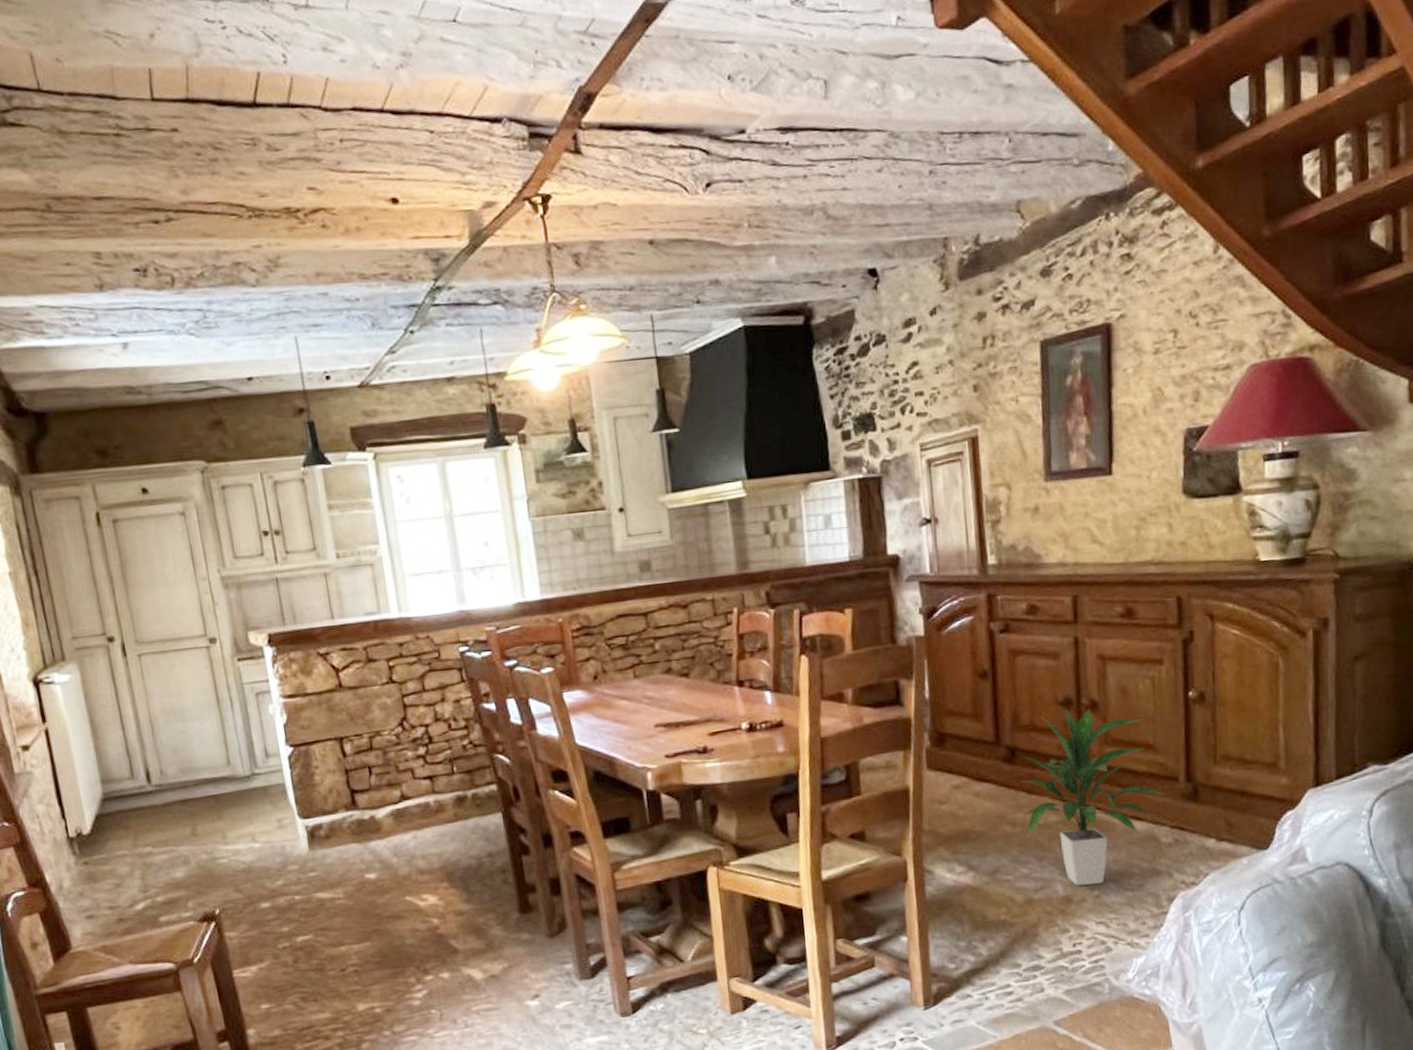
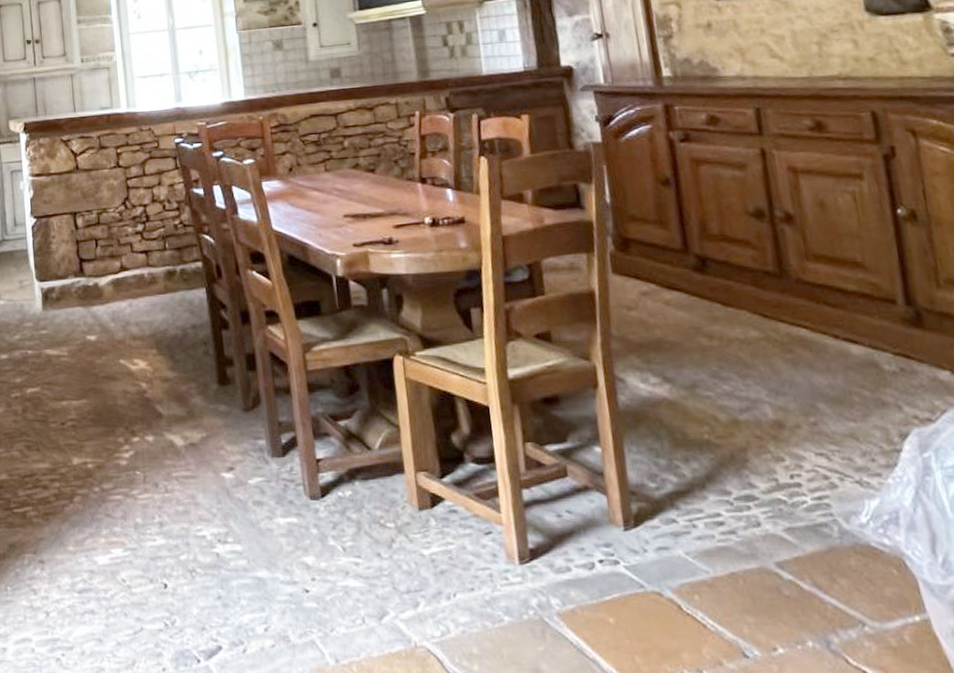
indoor plant: present [1019,709,1166,886] -> none [714,221,883,410]

